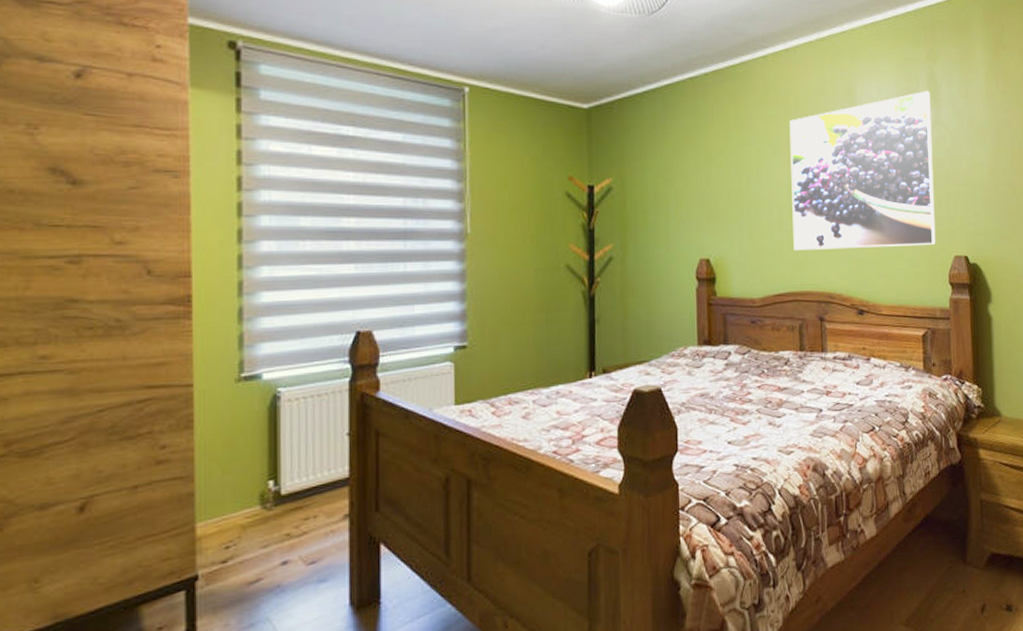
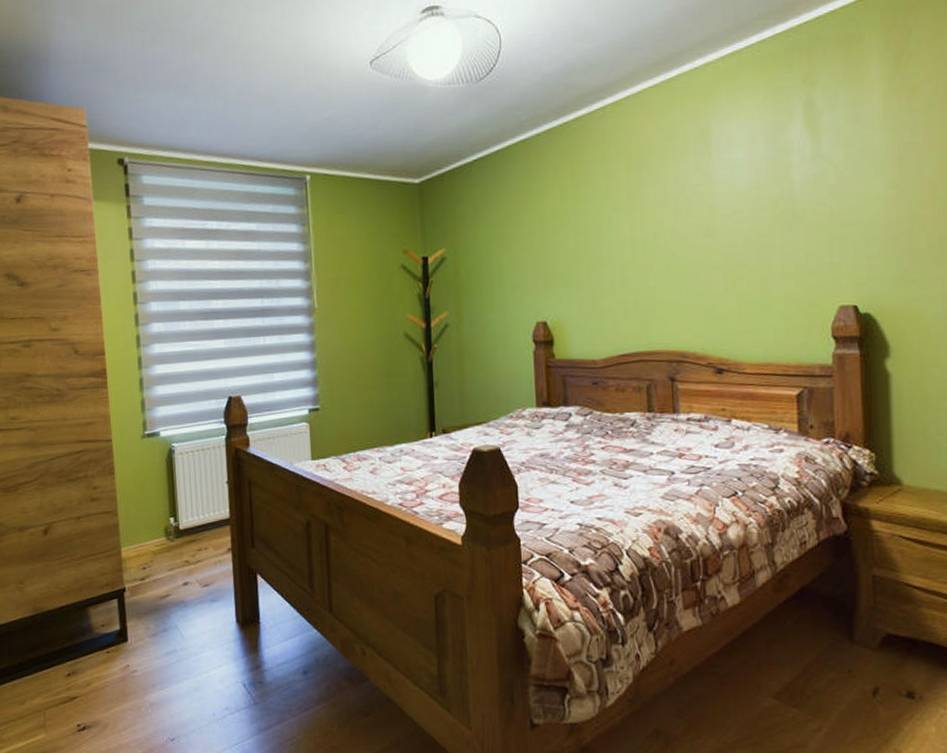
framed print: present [789,90,936,250] -> none [632,120,815,309]

